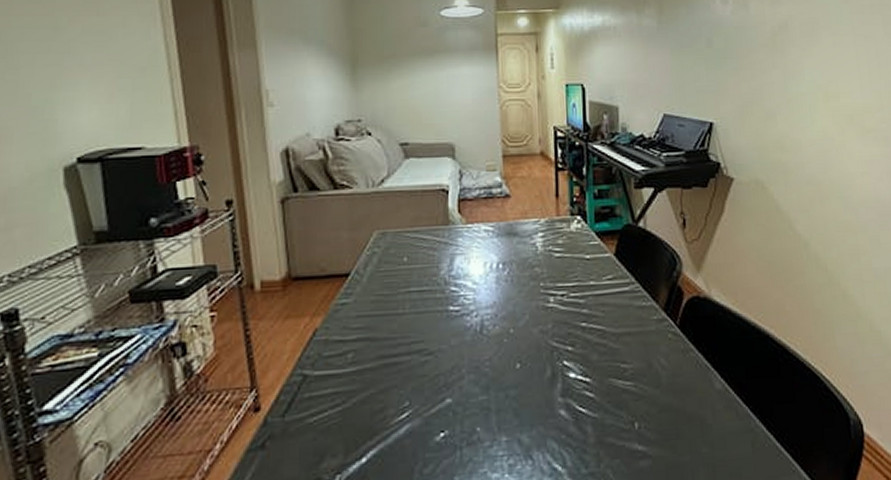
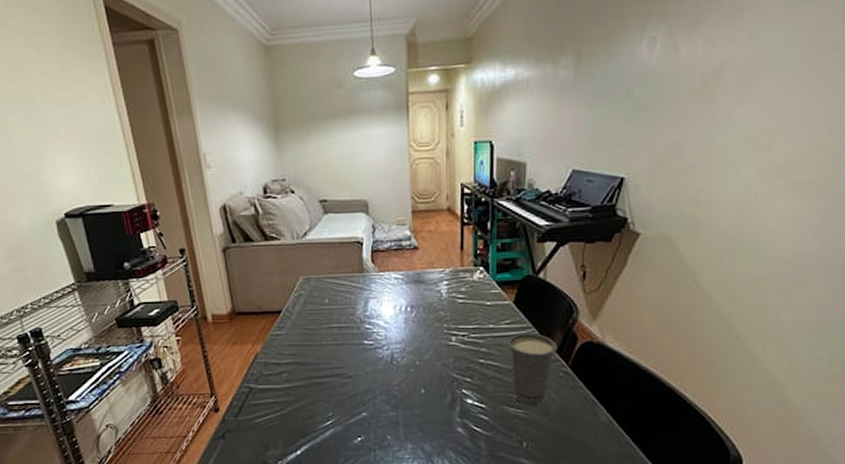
cup: none [610,288,663,377] -> present [507,332,557,407]

